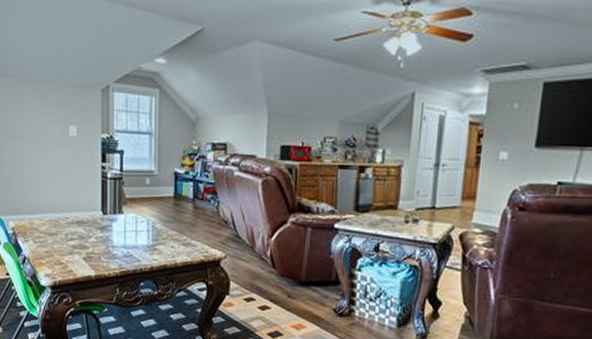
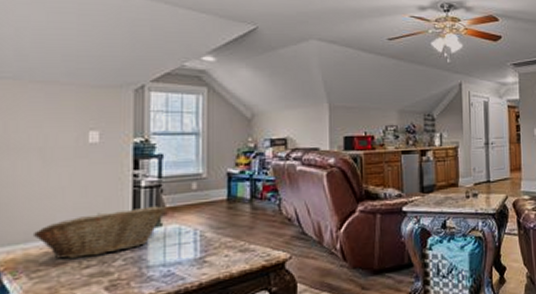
fruit basket: none [36,195,125,232] -> present [34,206,164,259]

